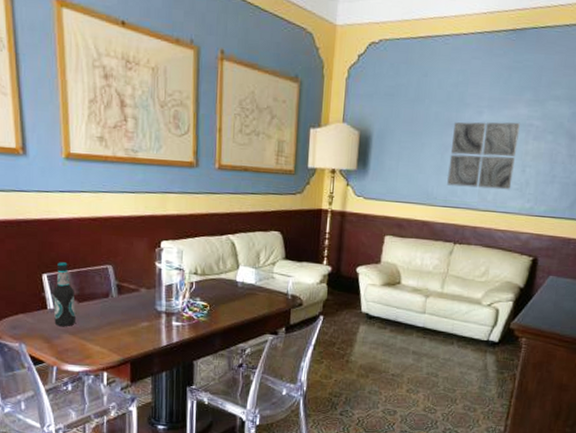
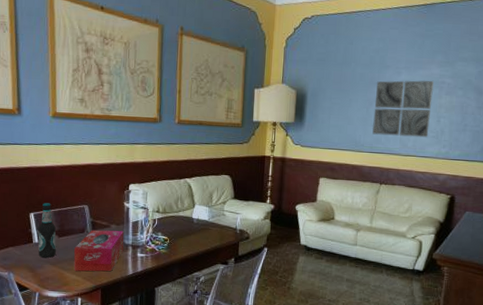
tissue box: none [97,294,156,343] -> present [74,230,124,272]

